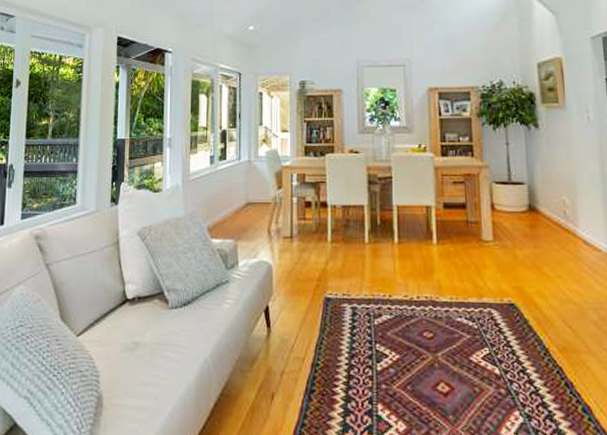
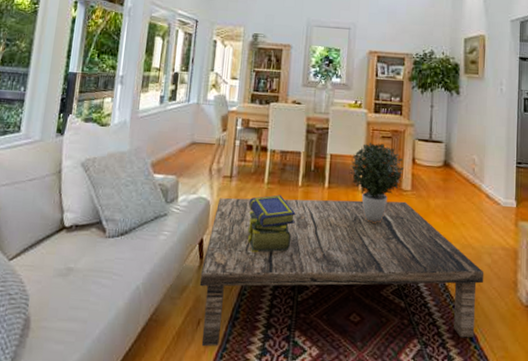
coffee table: none [269,253,592,423] -> present [199,197,484,347]
stack of books: none [313,254,366,319] -> present [247,194,296,253]
potted plant: none [419,189,482,280] -> present [349,142,404,224]

